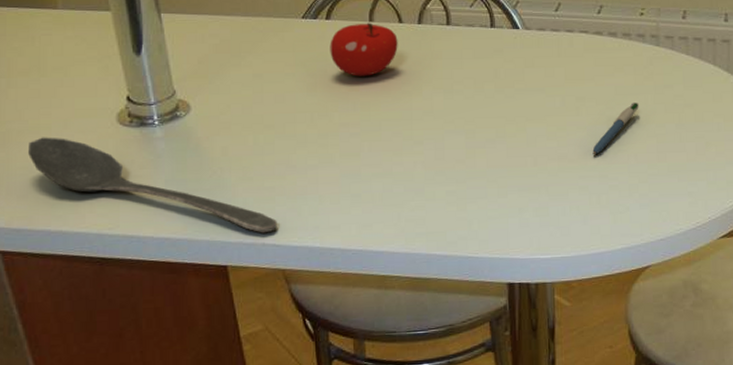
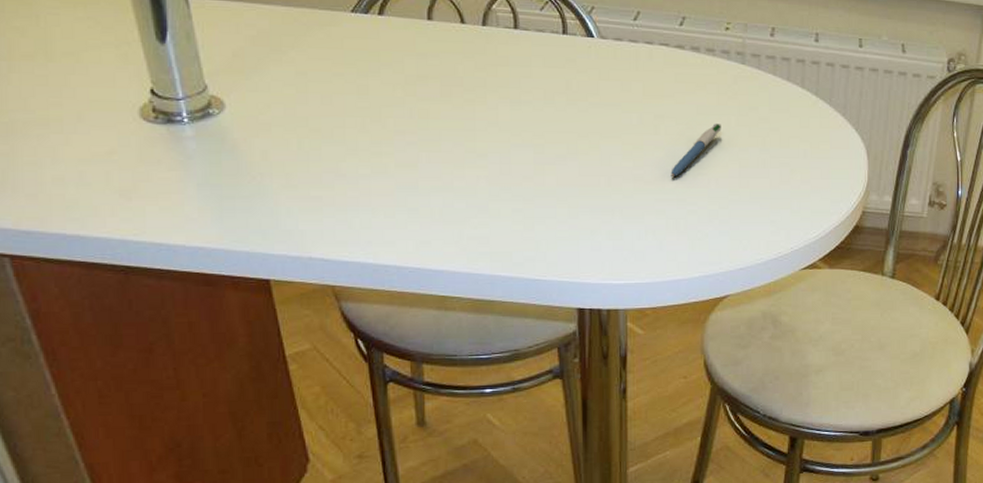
stirrer: present [28,137,277,233] -> none [36,130,325,246]
fruit: present [330,22,398,77] -> none [383,21,460,81]

